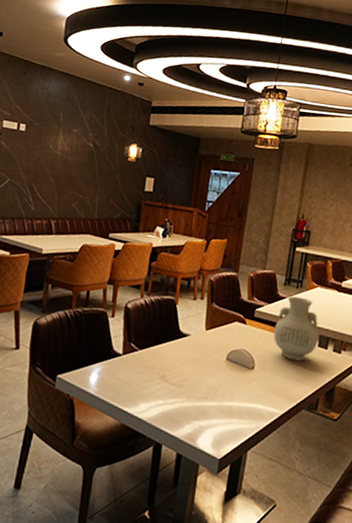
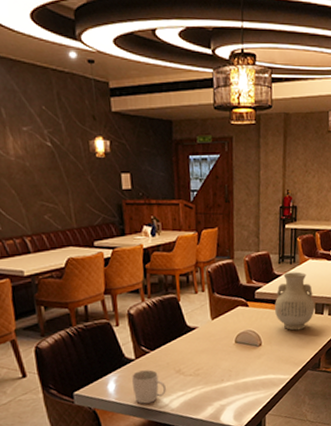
mug: none [113,367,147,405] -> present [132,370,166,404]

